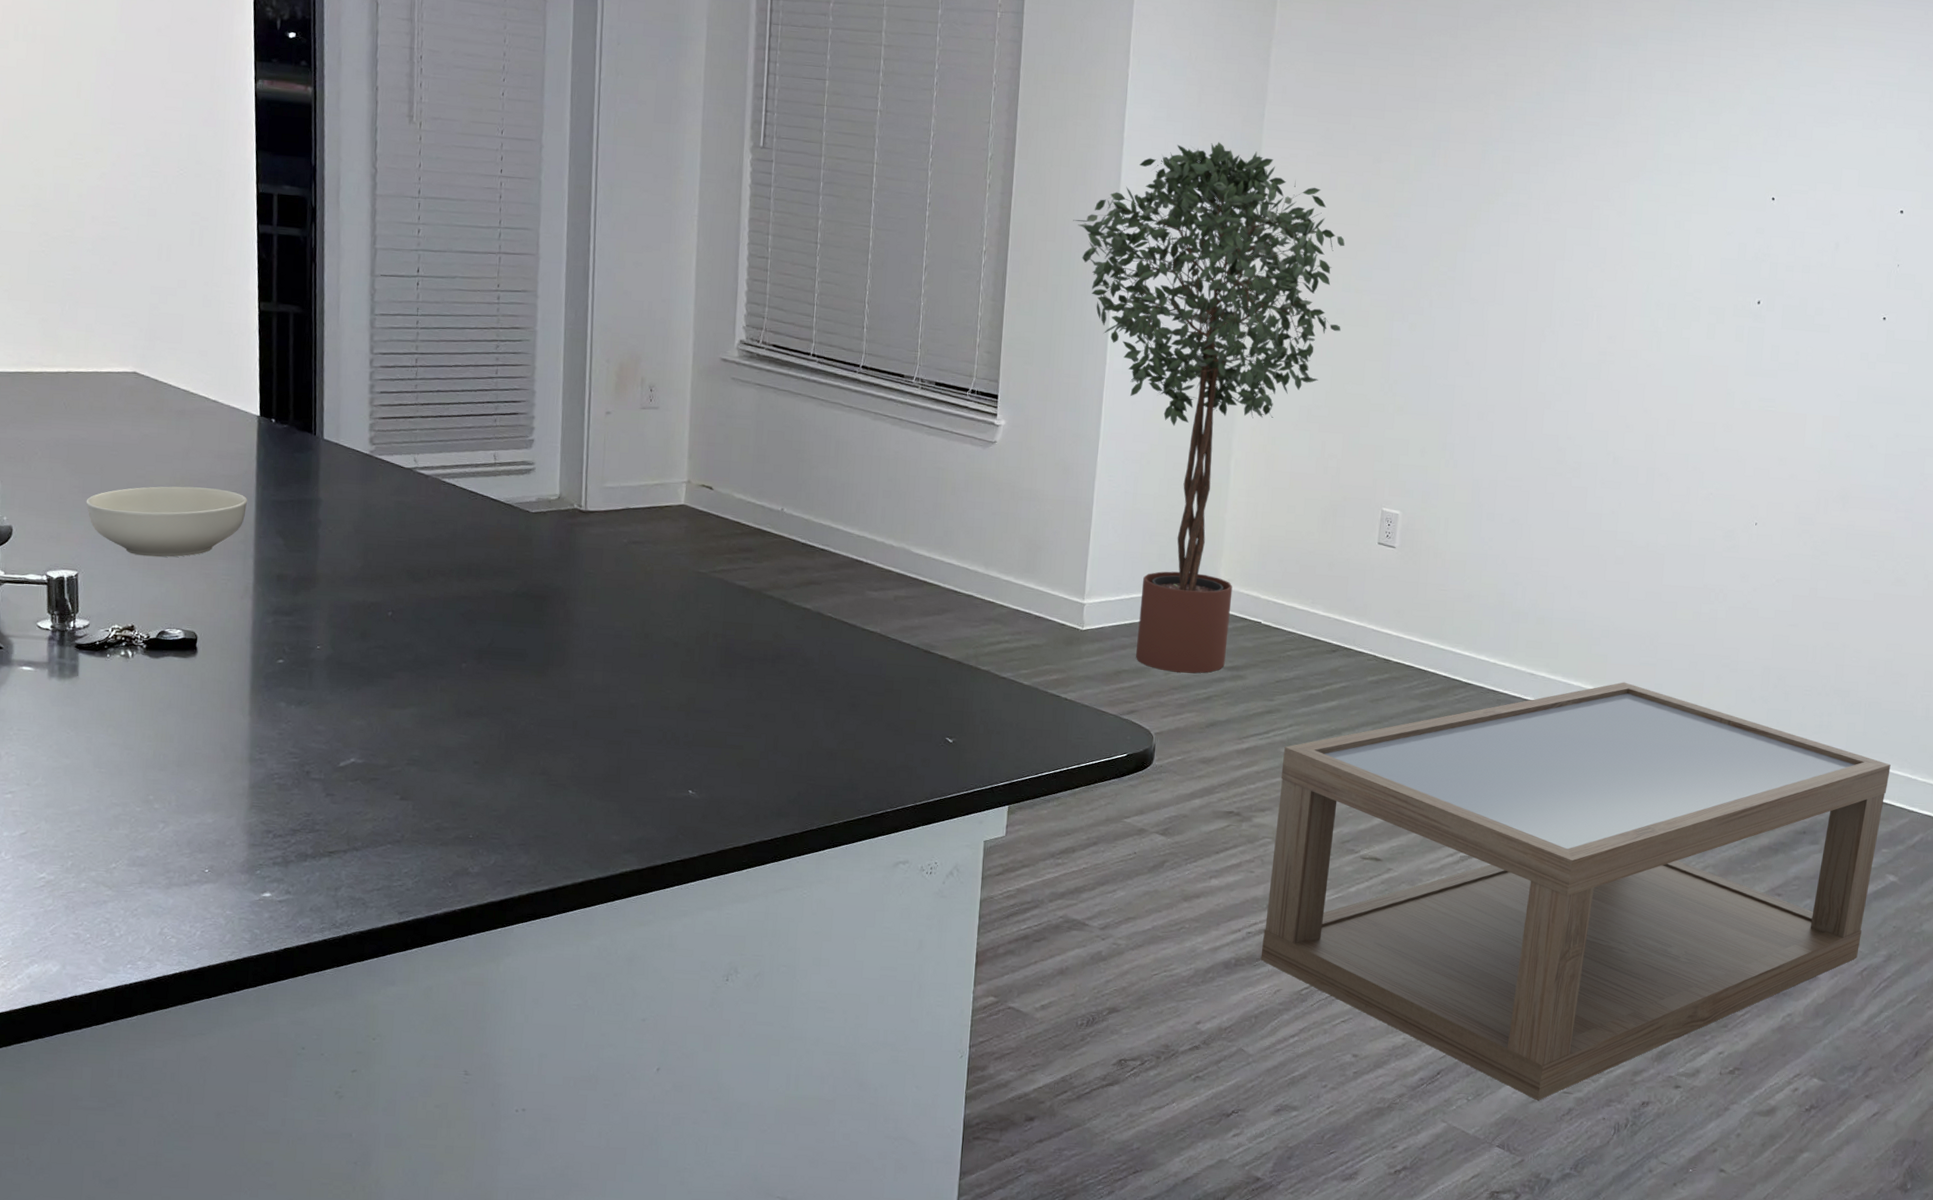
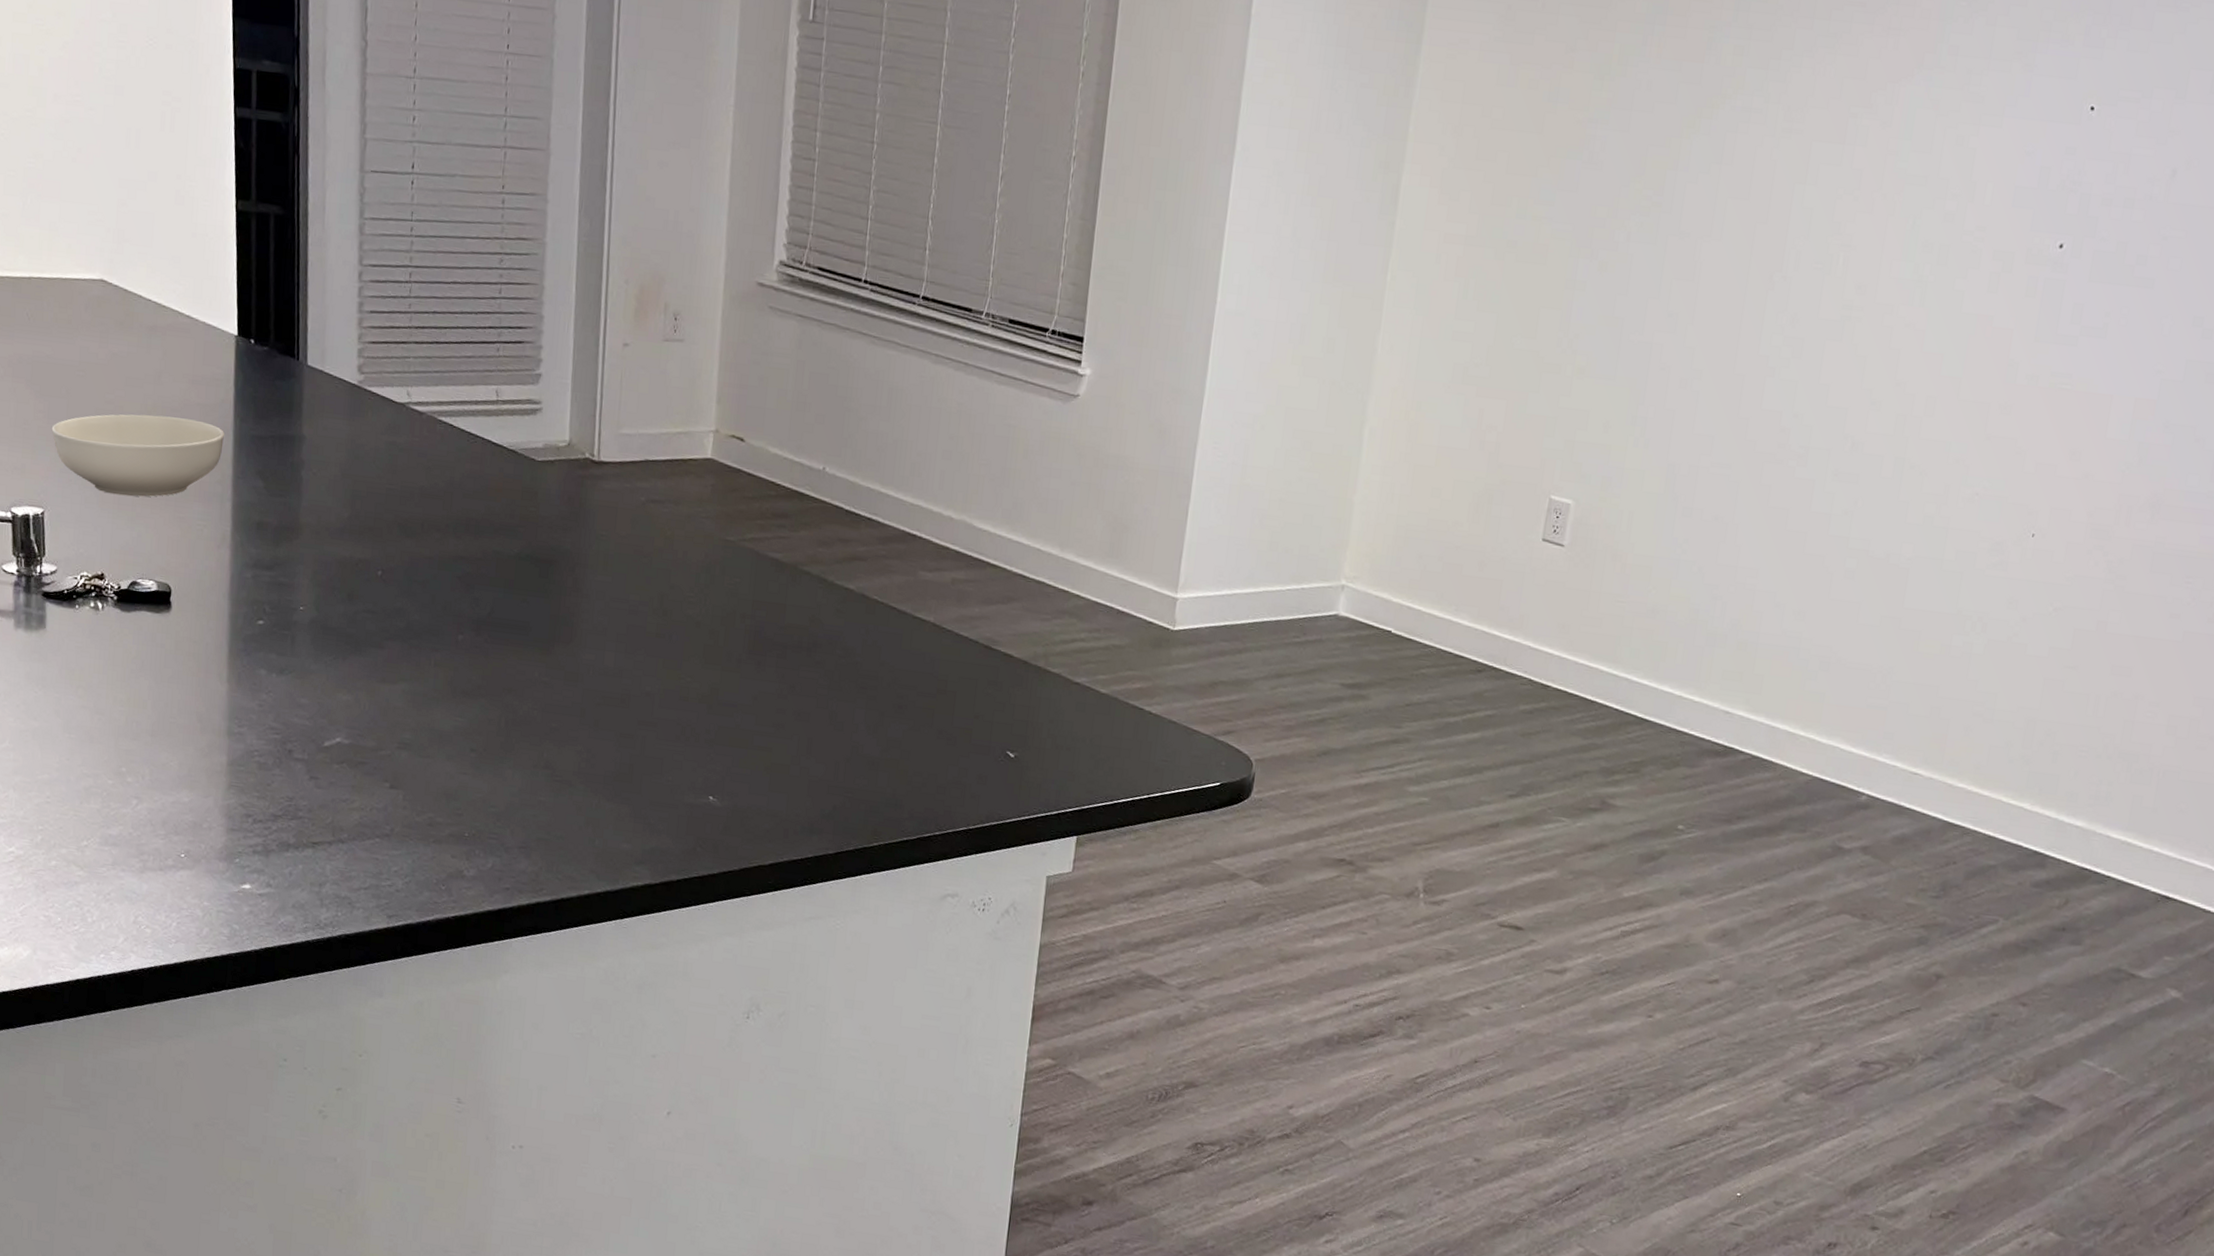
potted tree: present [1073,142,1345,674] -> none [1183,22,1523,690]
coffee table: present [1260,682,1891,1100] -> none [1369,728,2186,1230]

